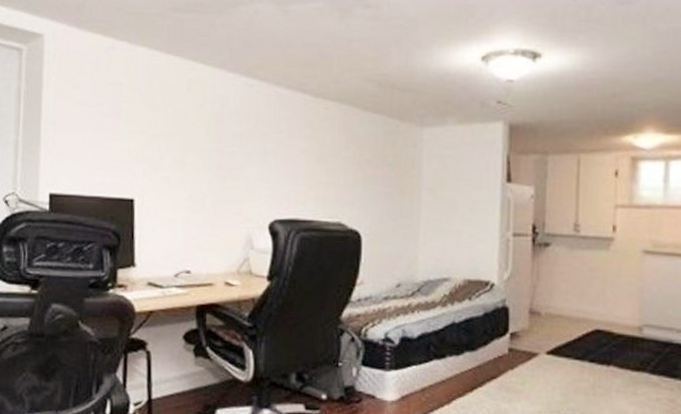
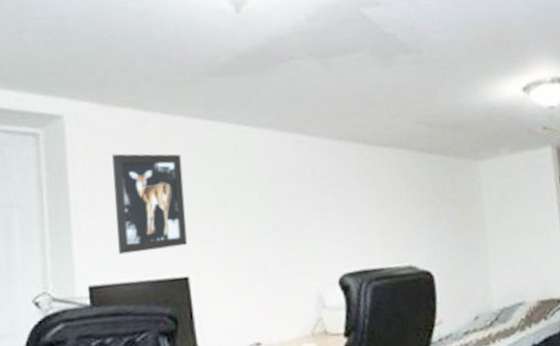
wall art: none [76,76,140,170] -> present [112,153,188,255]

